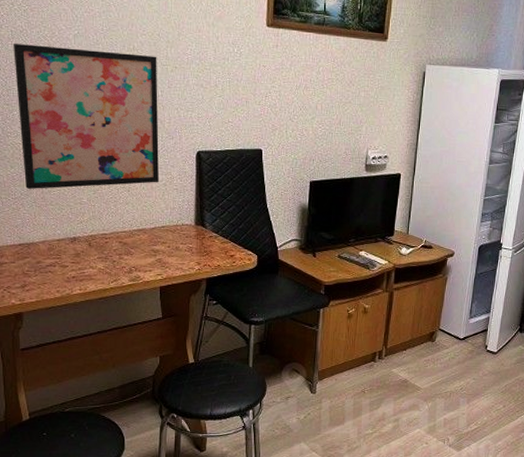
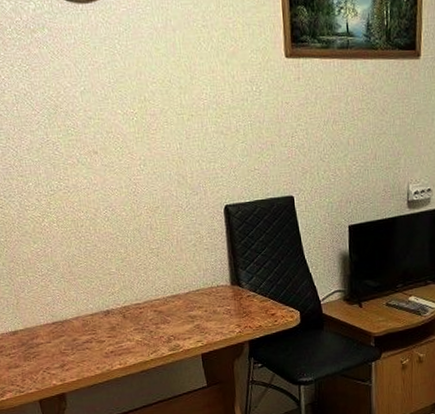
wall art: present [14,44,159,190] -> none [19,105,188,265]

